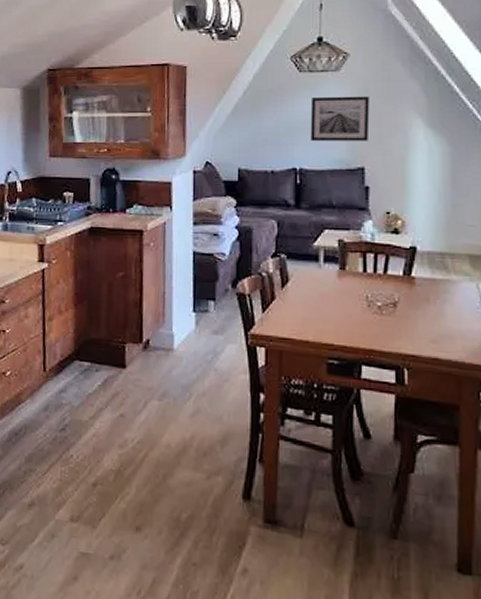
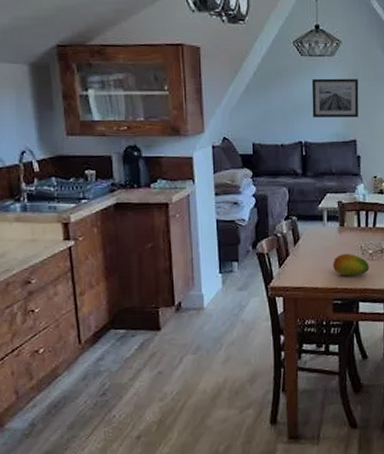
fruit: none [329,302,377,332] -> present [333,253,369,276]

